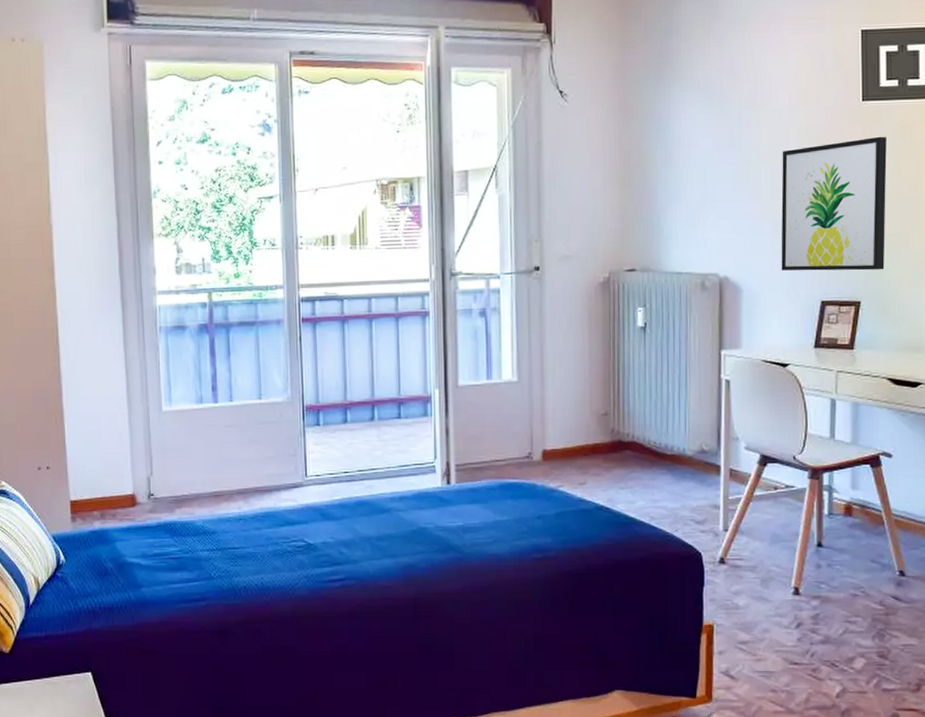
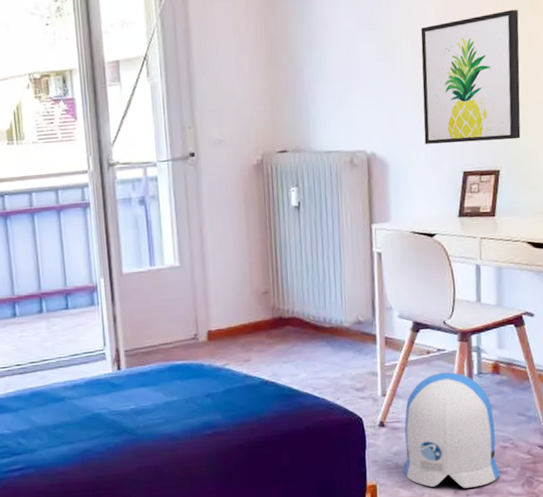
sun visor: none [744,511,848,636] -> present [404,372,500,488]

